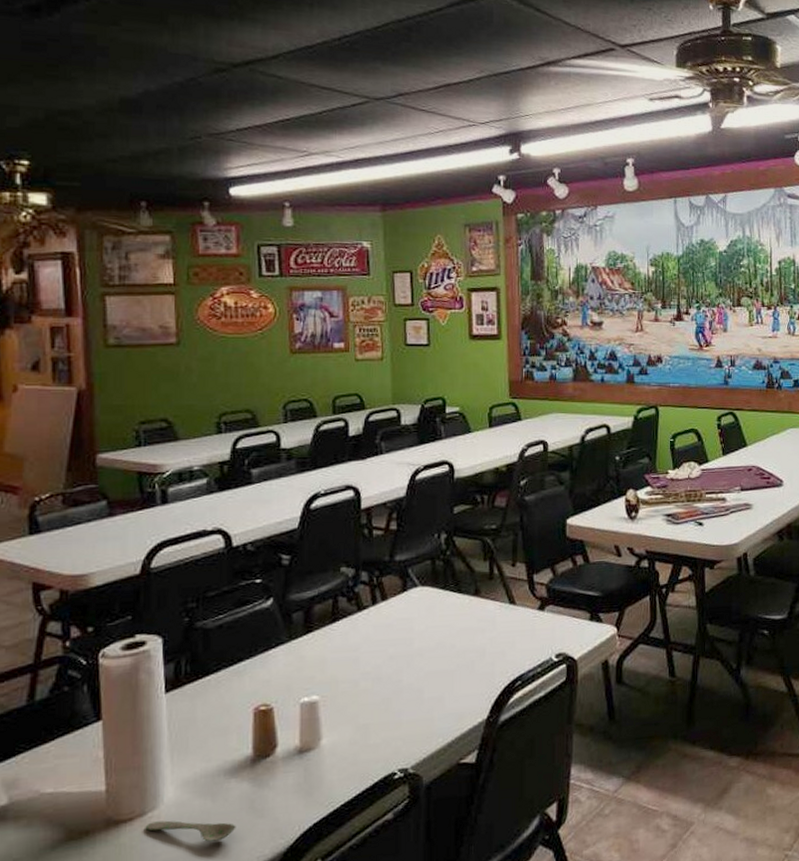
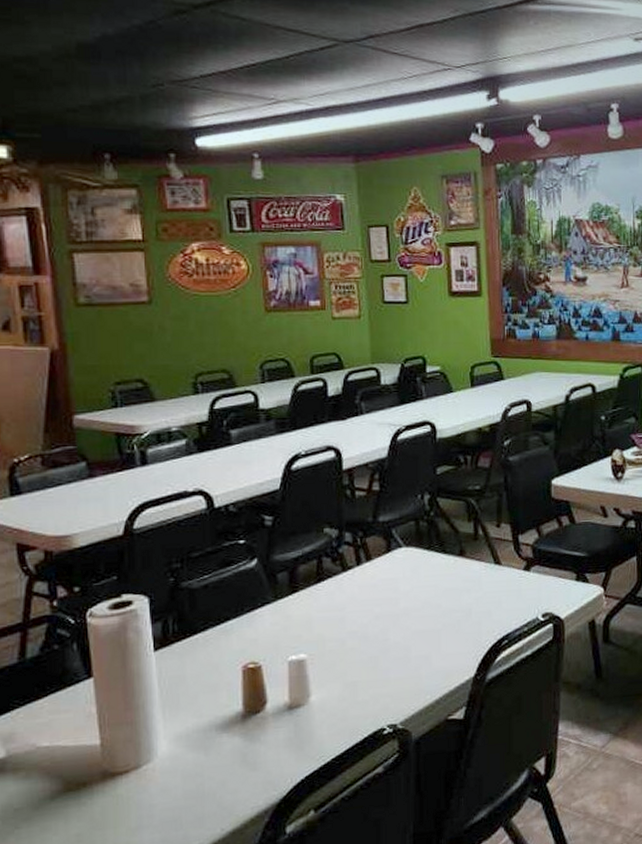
spoon: present [145,820,236,842] -> none [141,773,230,793]

